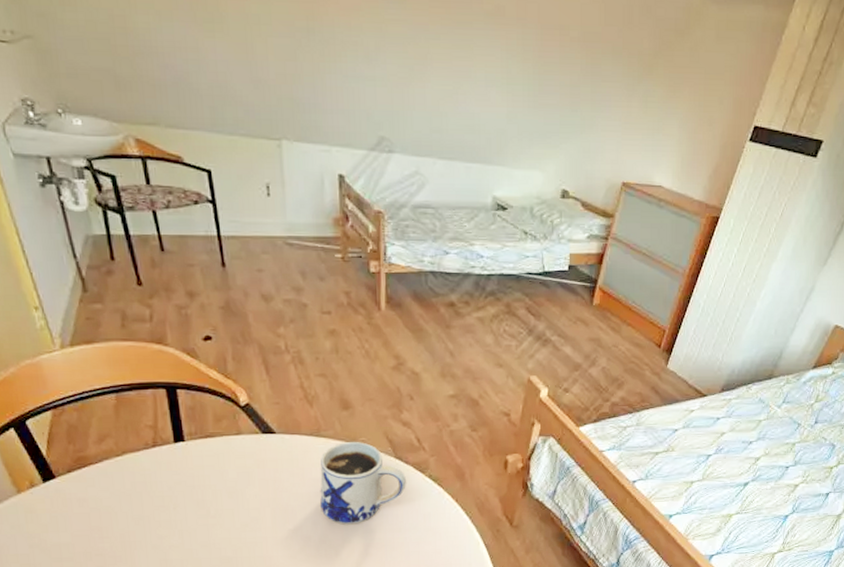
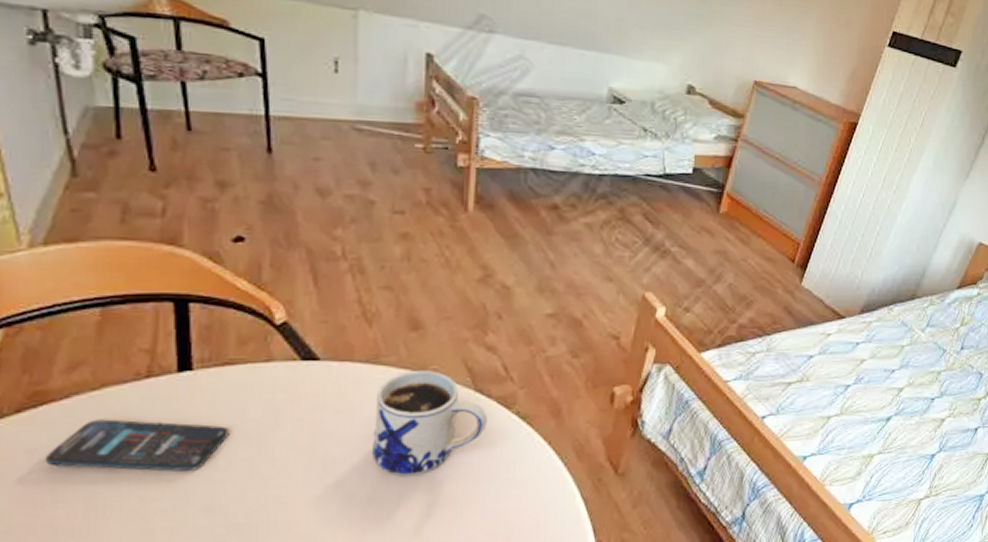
smartphone: none [92,478,215,517] -> present [46,419,229,472]

